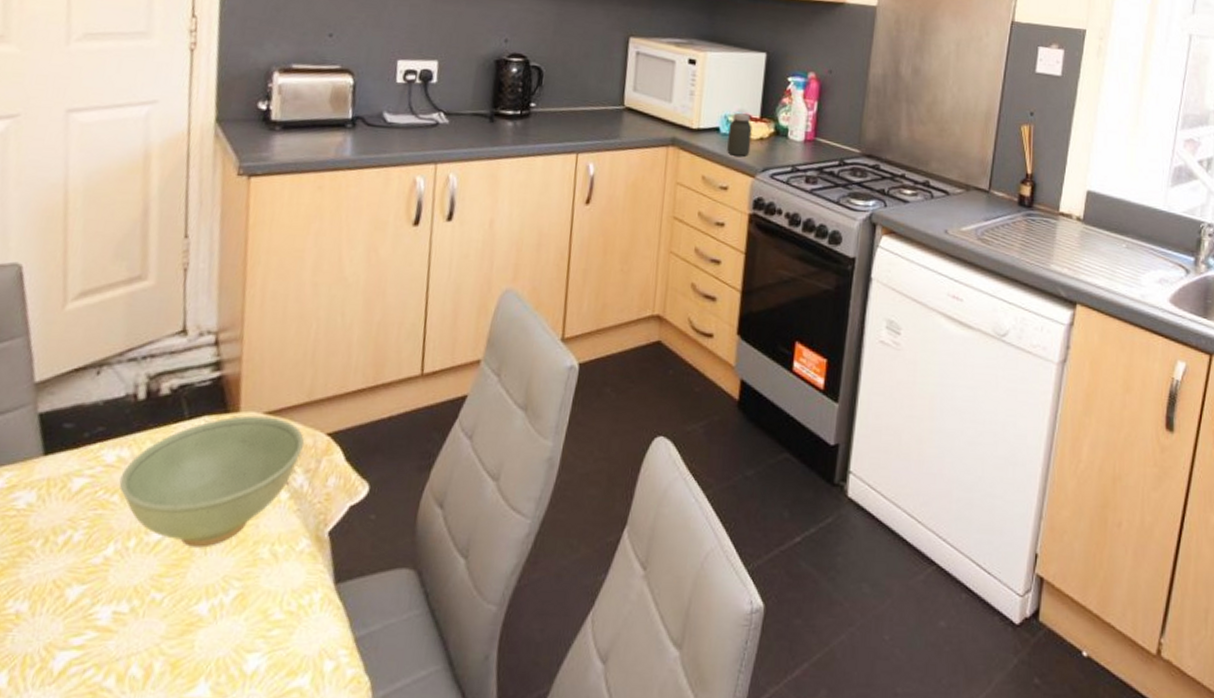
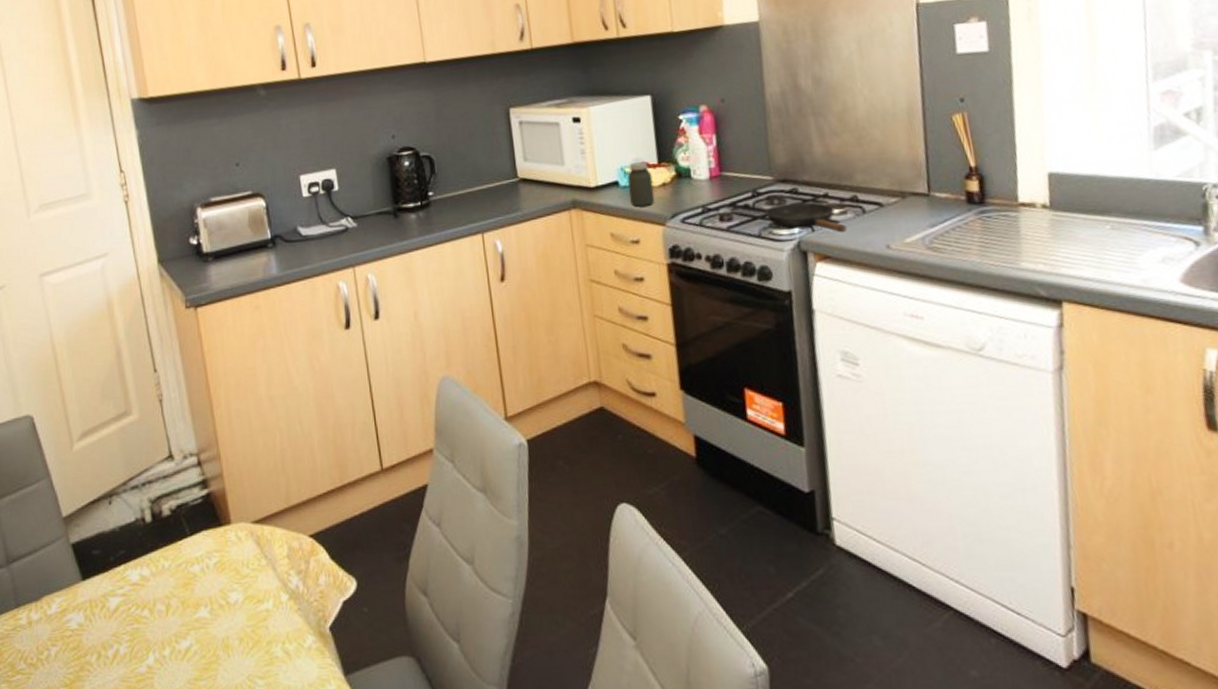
bowl: present [119,415,304,548] -> none [146,525,291,651]
frying pan: none [847,176,915,213] -> present [765,202,847,233]

